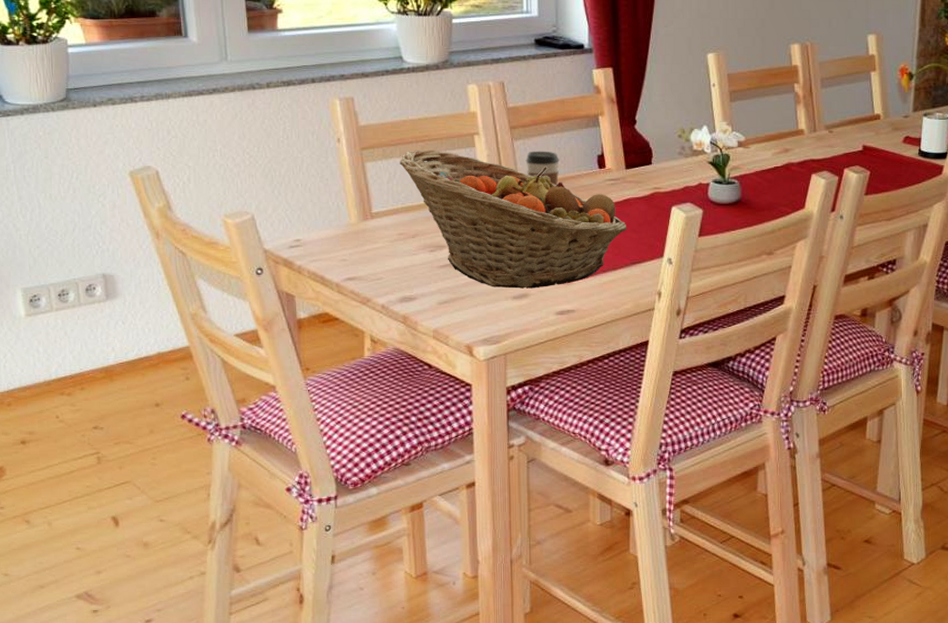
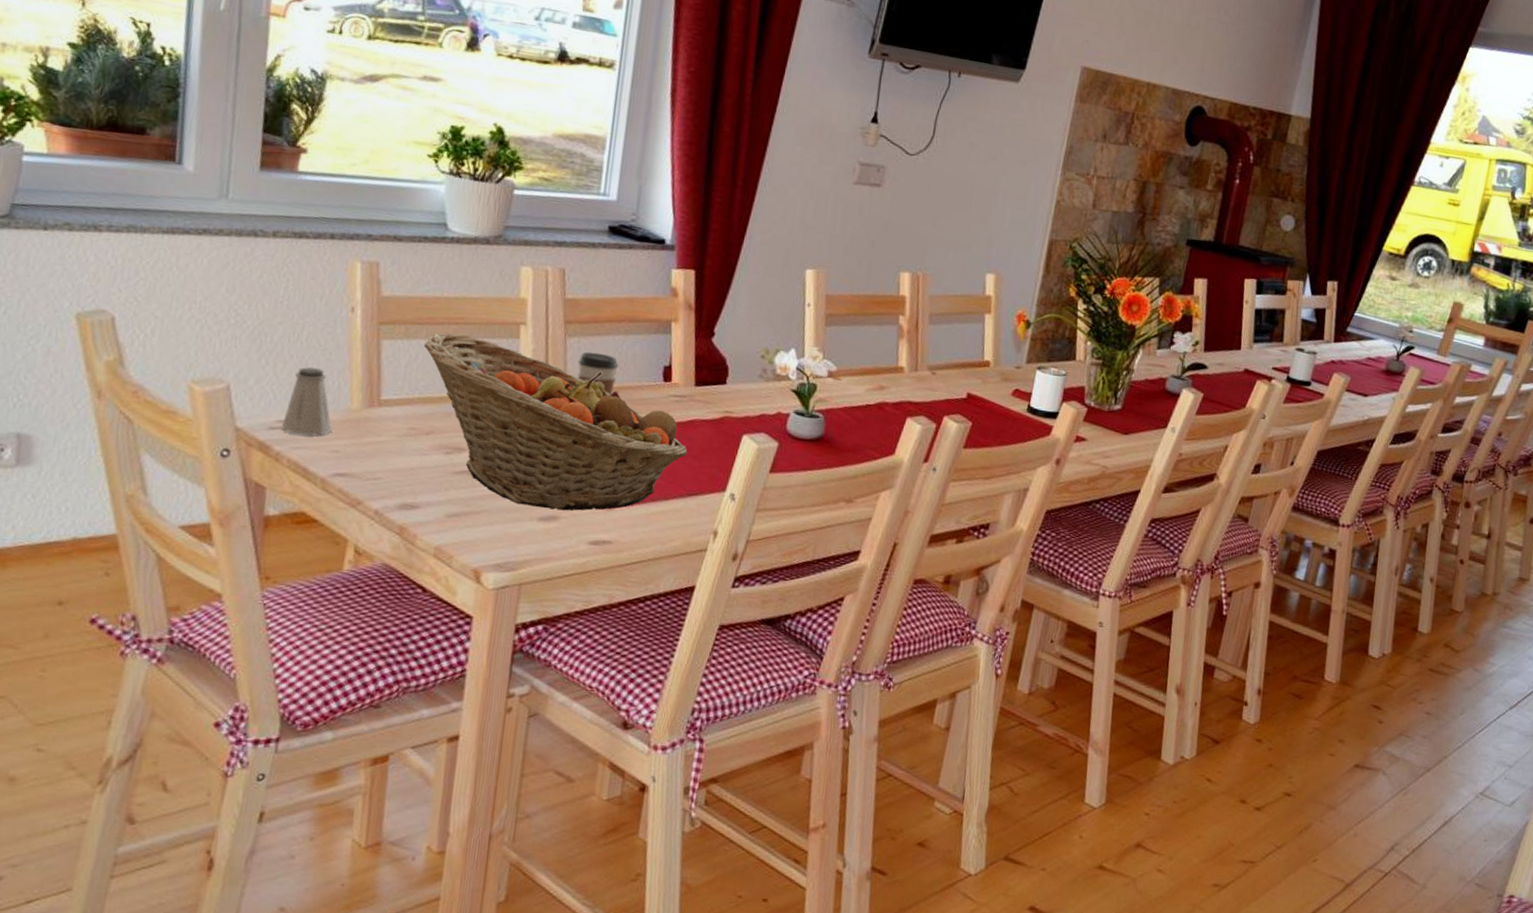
saltshaker: none [298,193,338,250] -> present [281,367,332,436]

